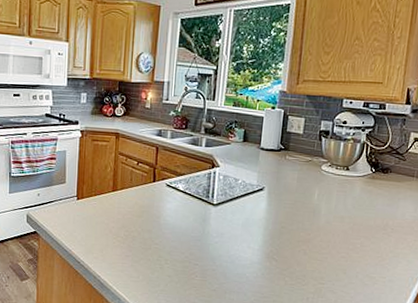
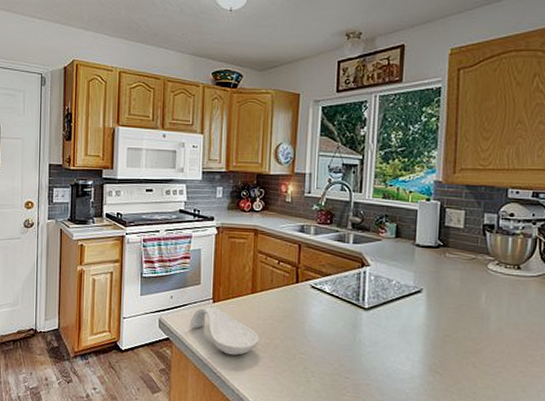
spoon rest: none [55,203,119,246] -> present [189,306,259,355]

